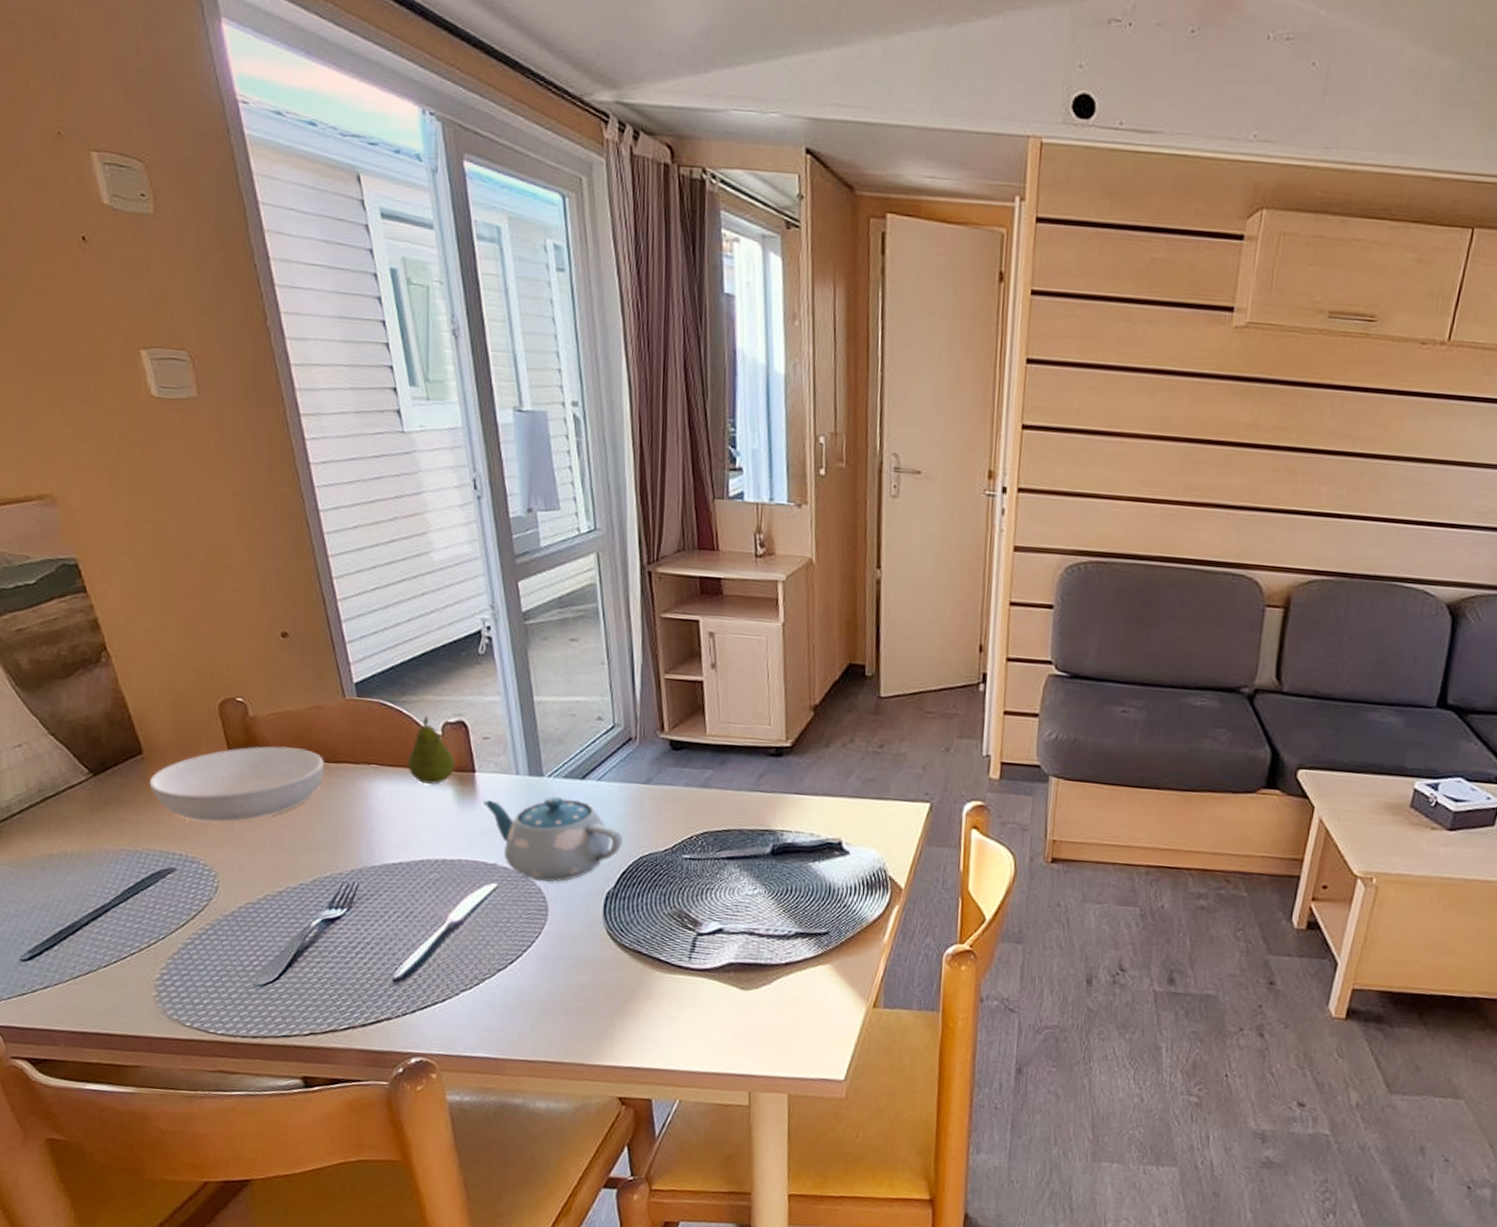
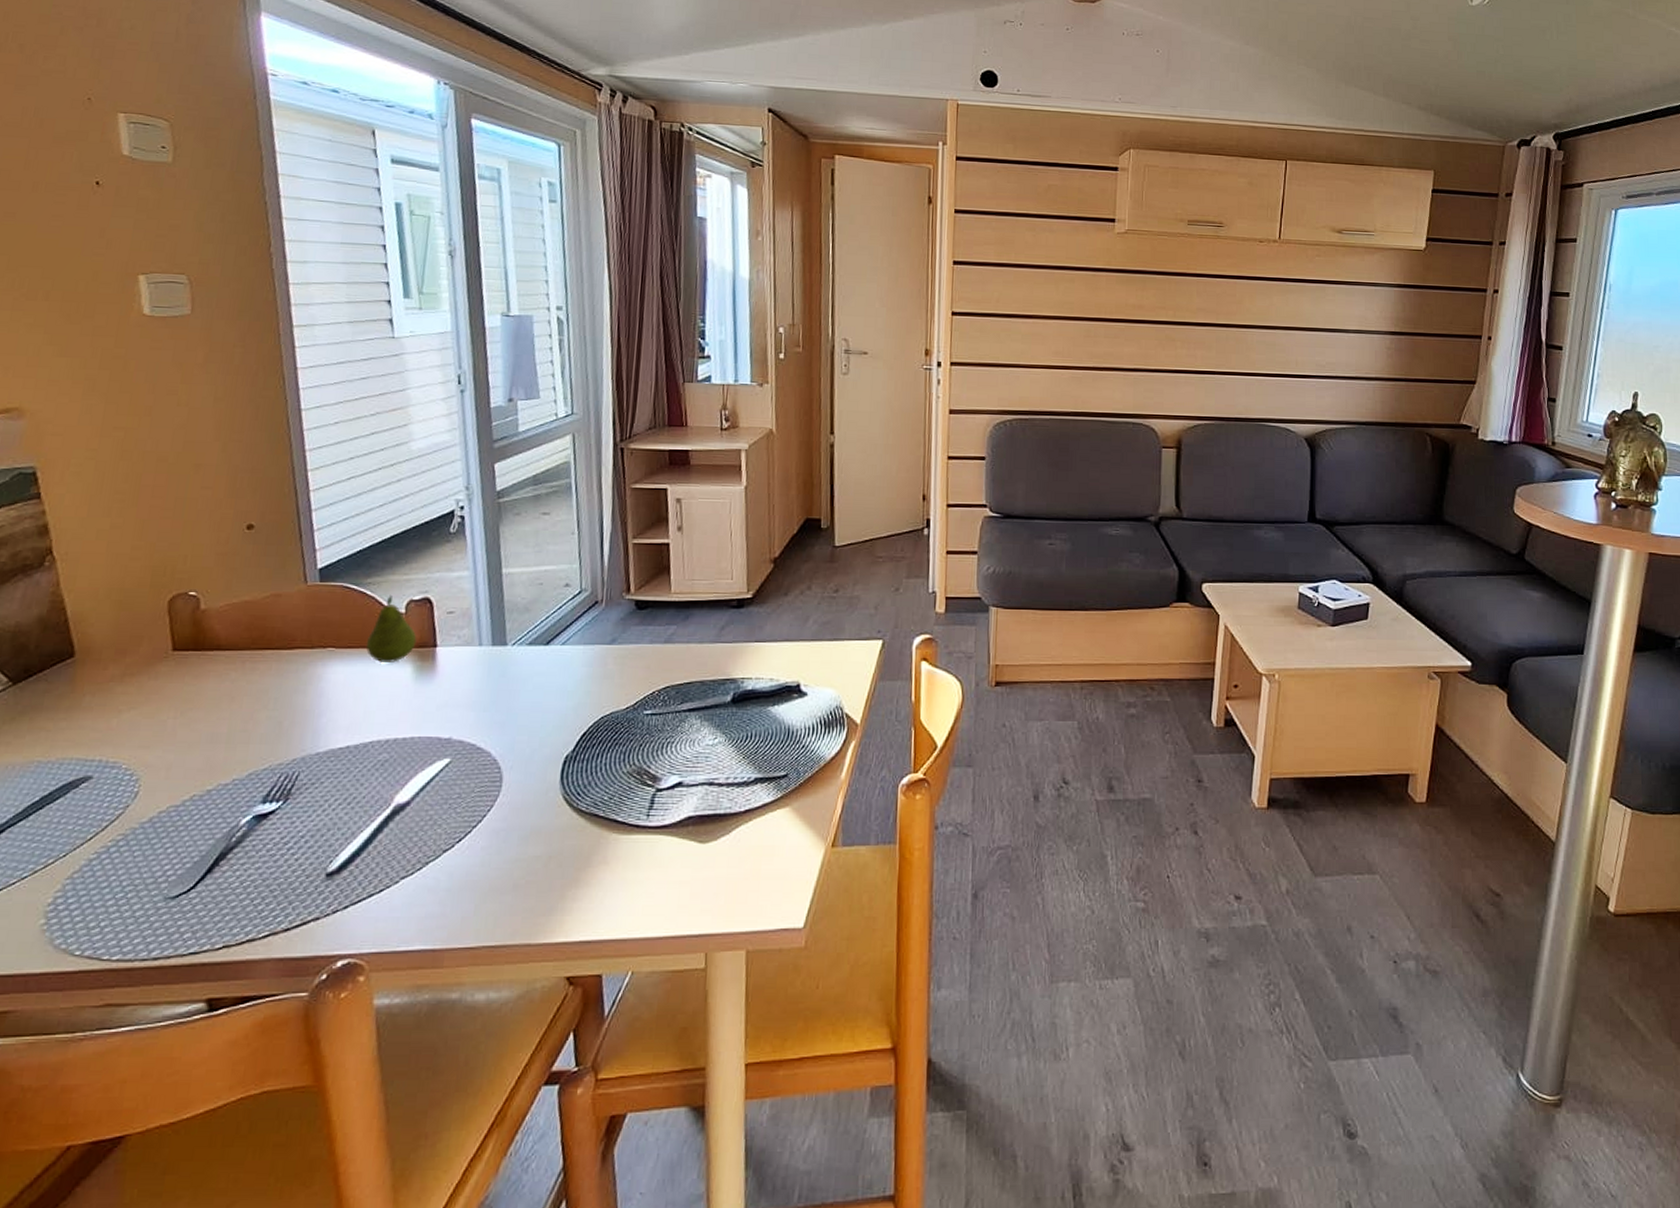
serving bowl: present [149,746,325,823] -> none [76,637,277,723]
teapot: present [483,797,622,882] -> none [442,665,584,752]

